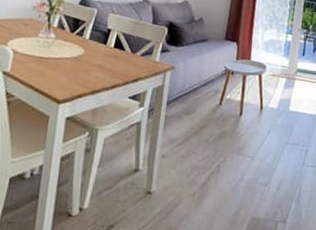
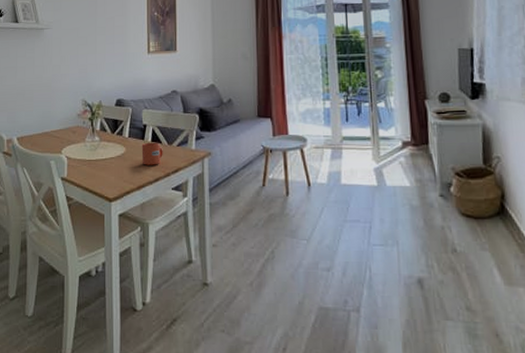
mug: none [101,47,125,72] -> present [141,142,163,165]

